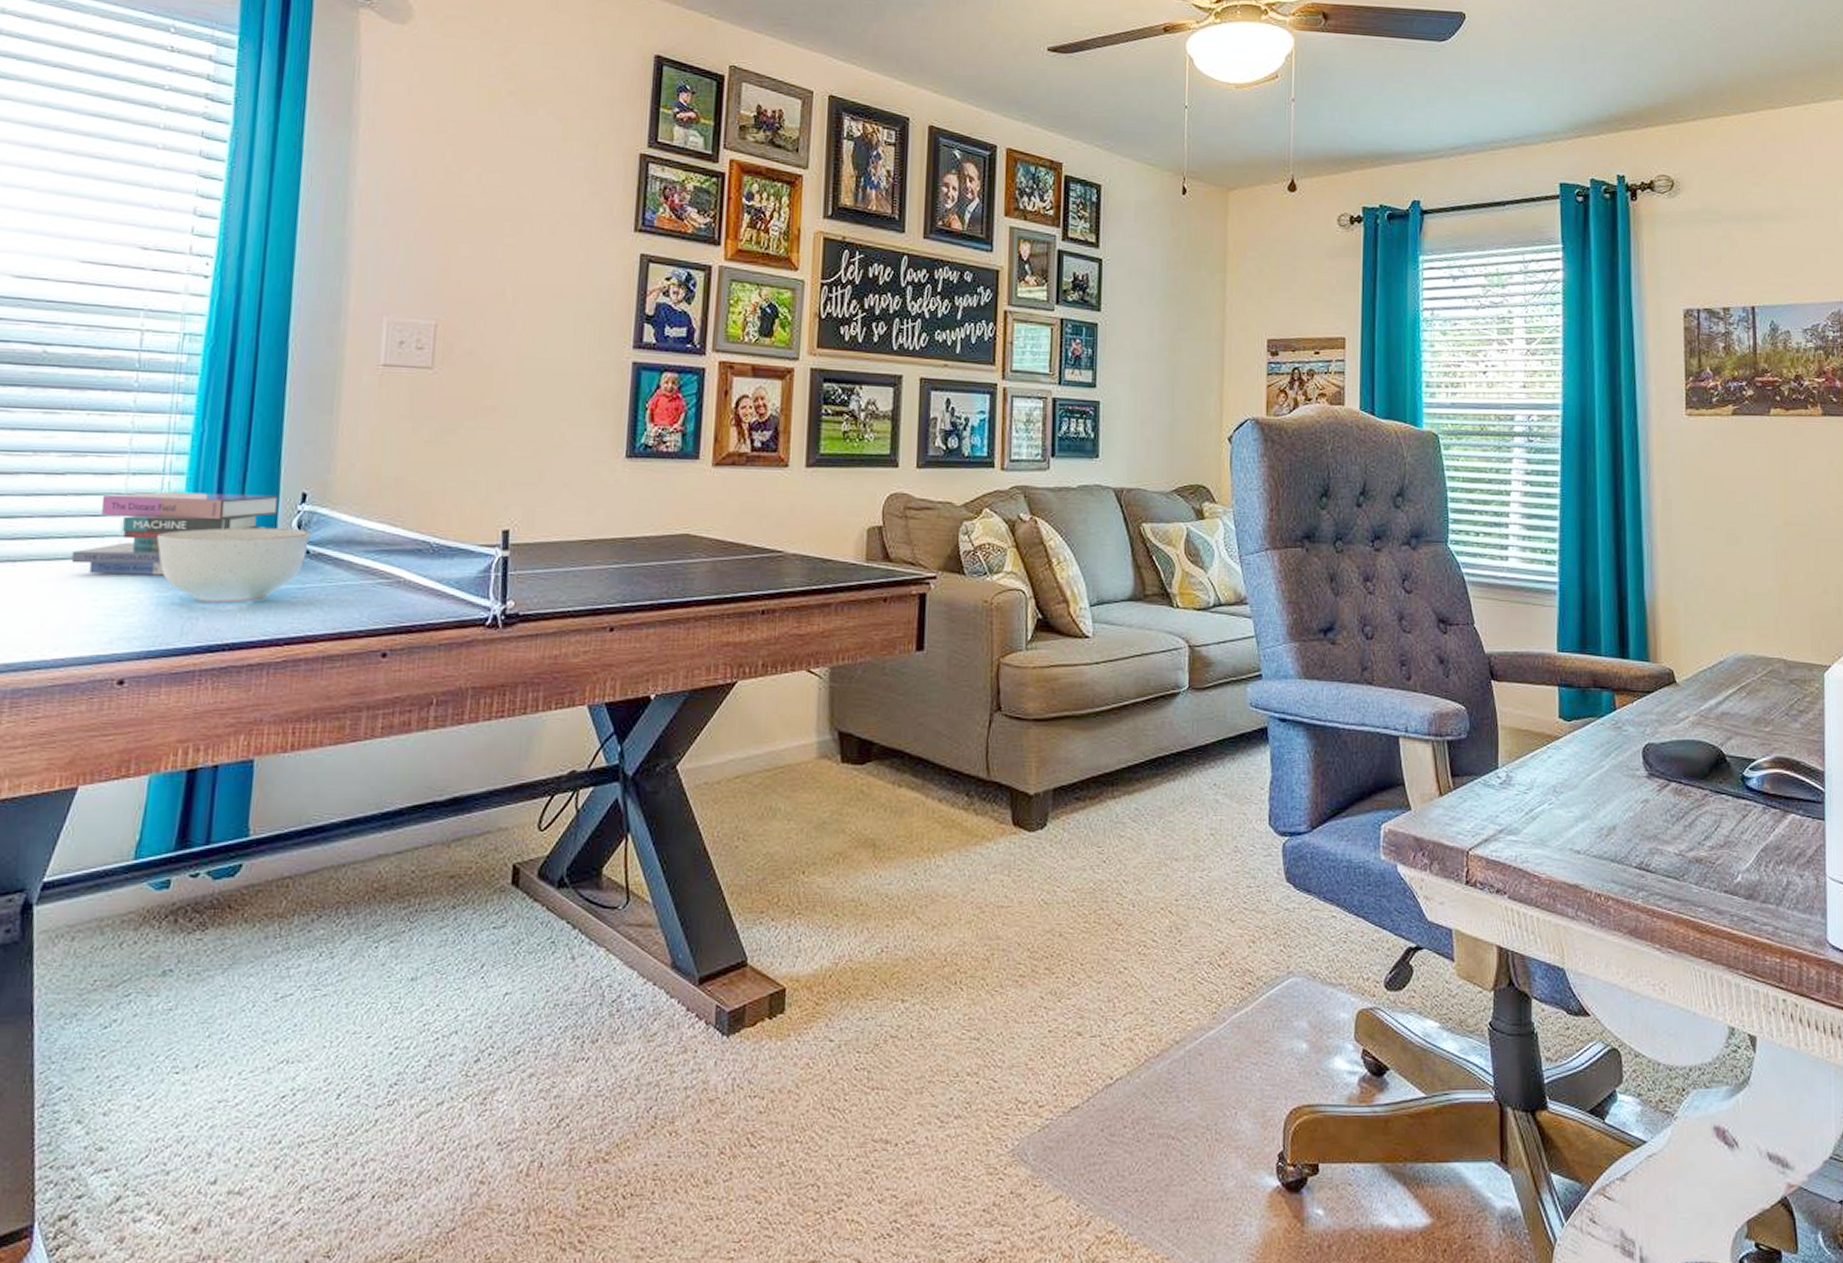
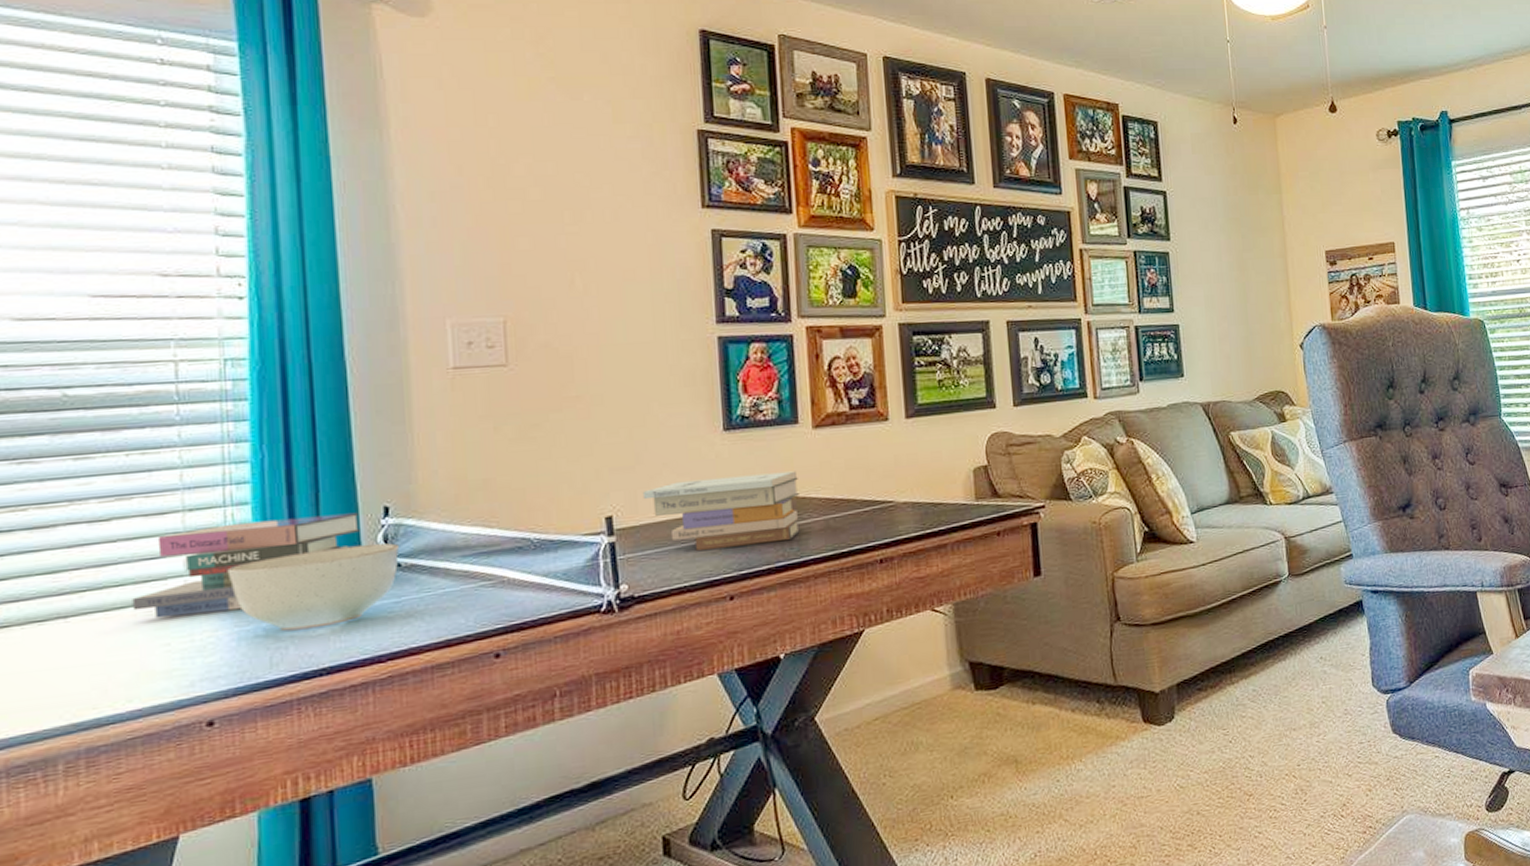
books: none [540,503,692,578] -> present [642,471,800,550]

